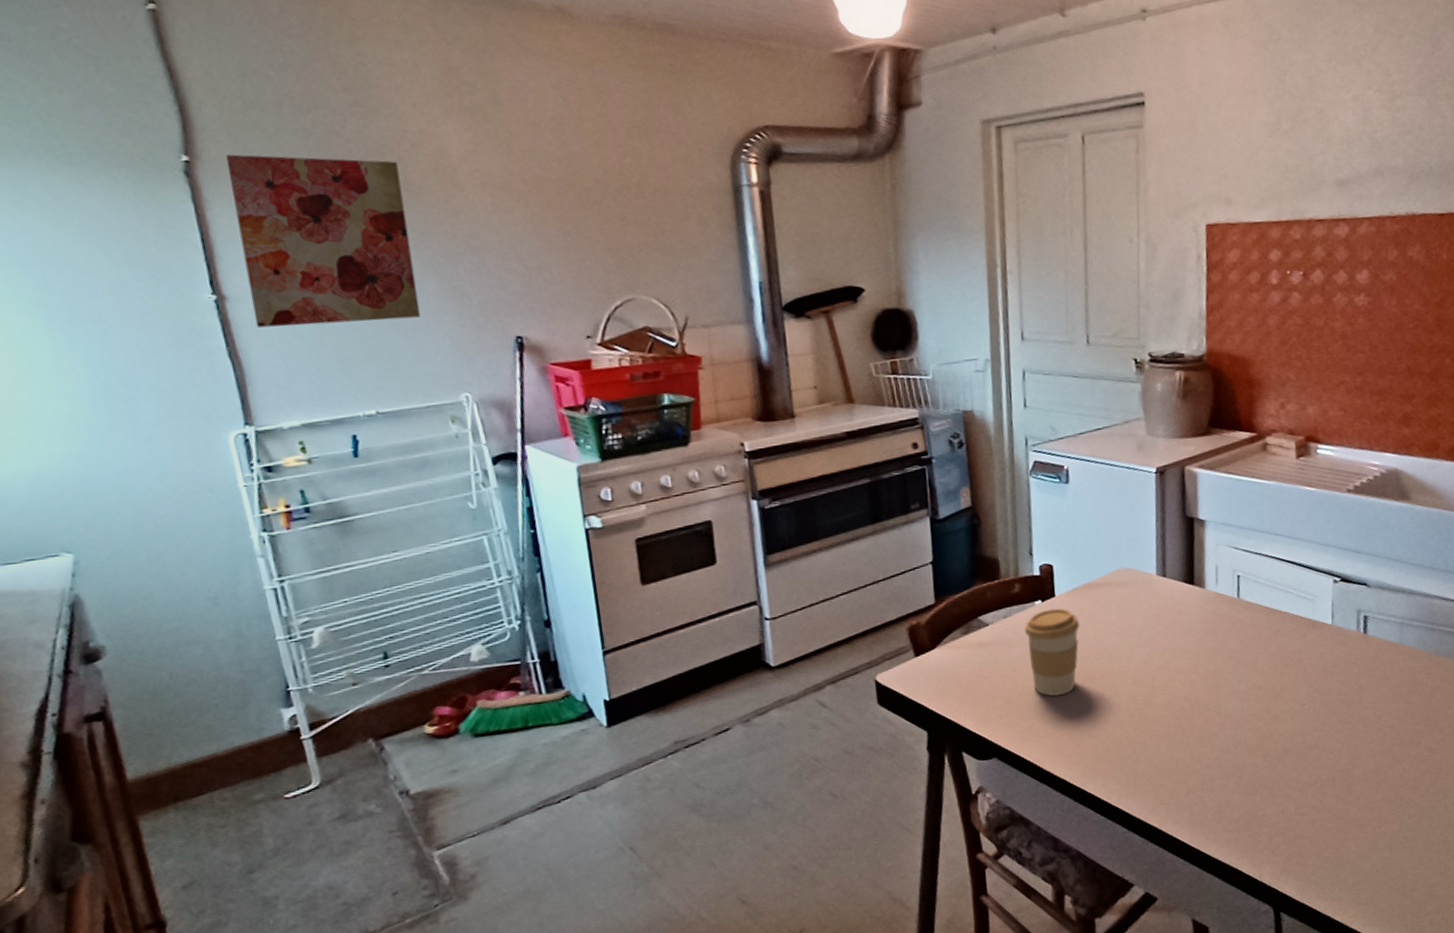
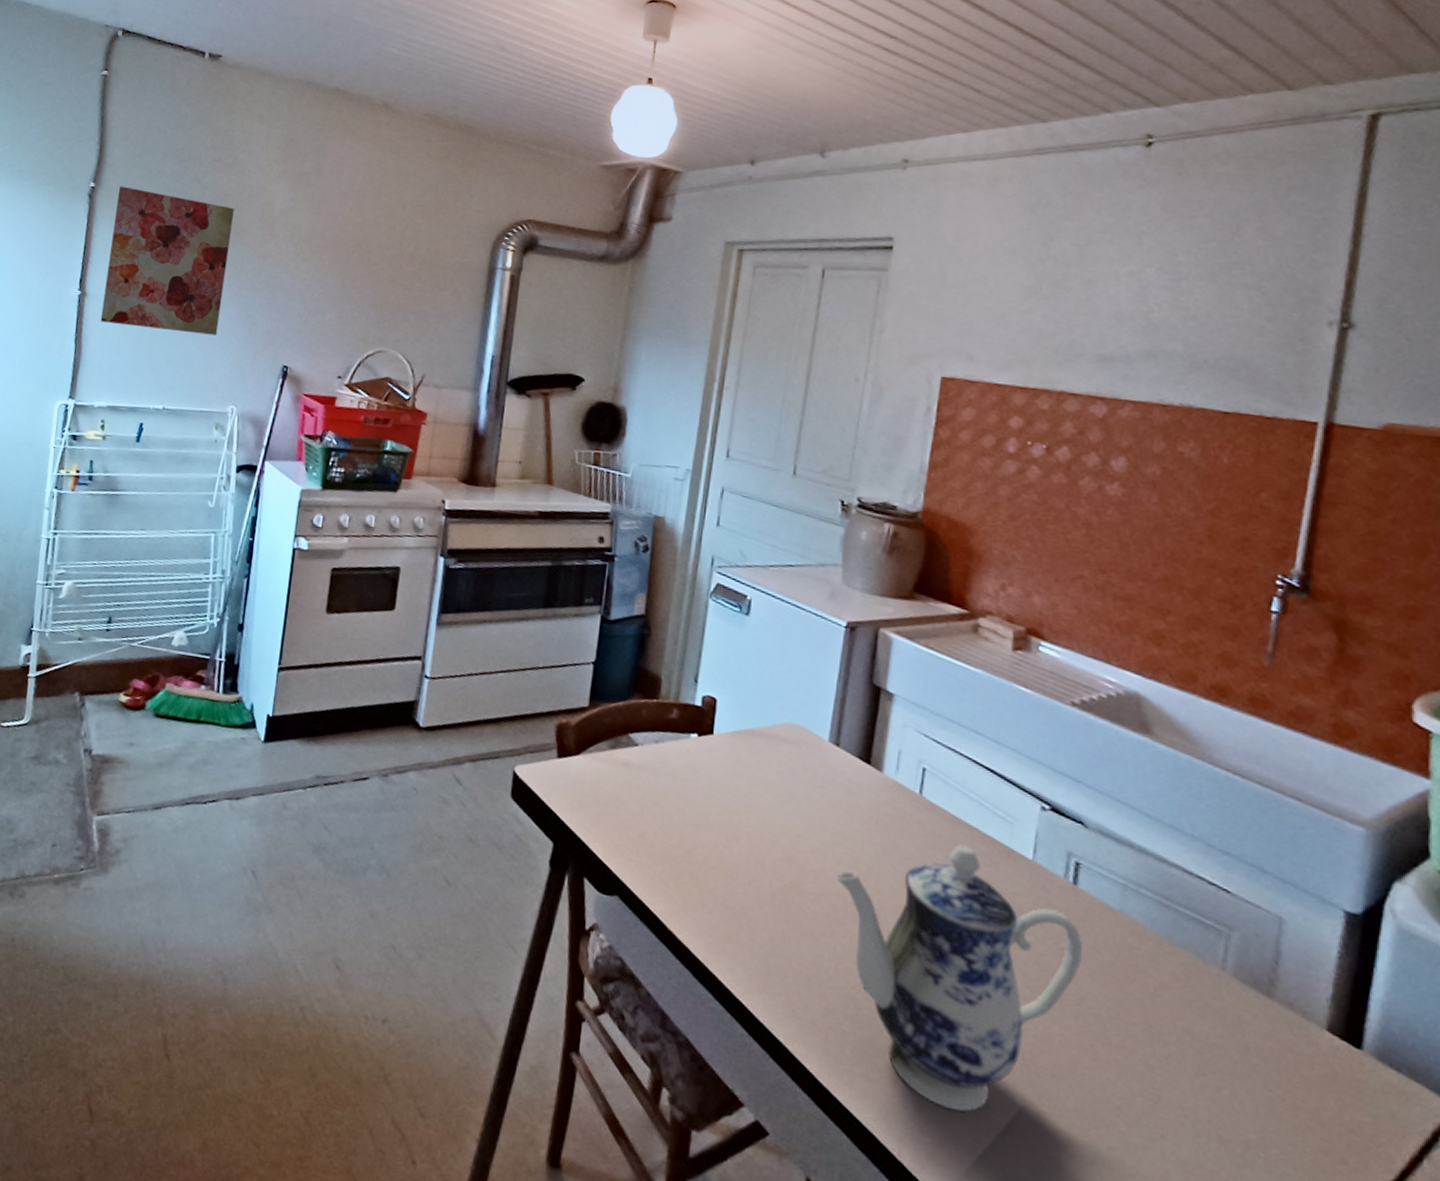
coffee cup: present [1025,608,1080,696] -> none [673,746,735,848]
teapot: none [1180,628,1376,832] -> present [836,844,1082,1112]

